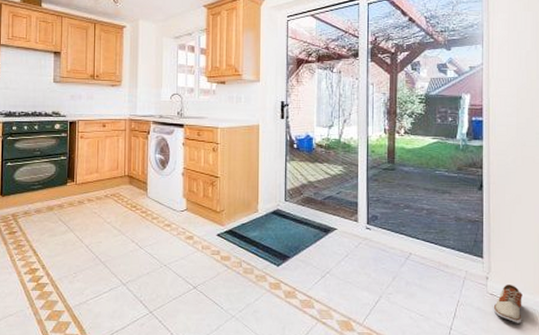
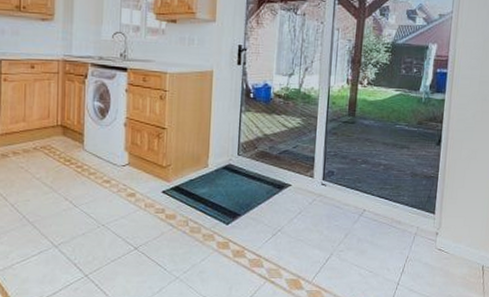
shoe: present [493,285,522,323] -> none [440,240,469,277]

